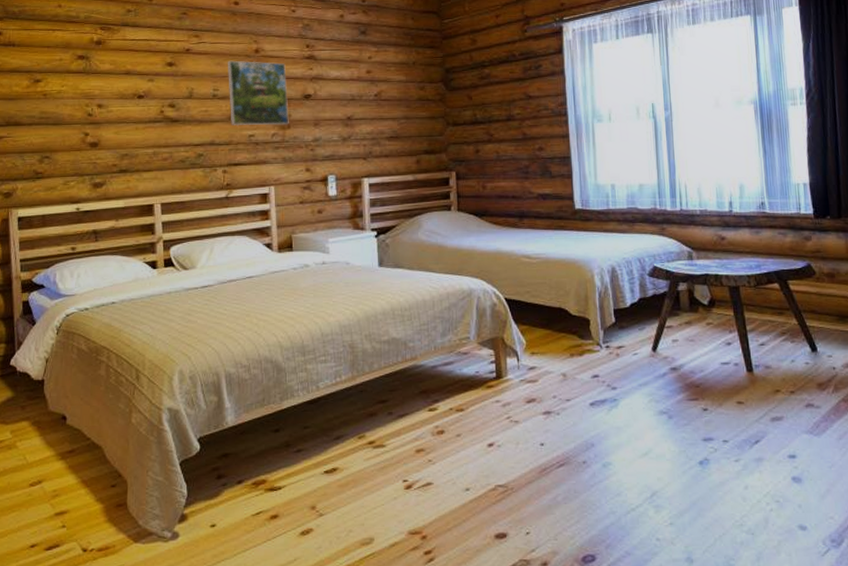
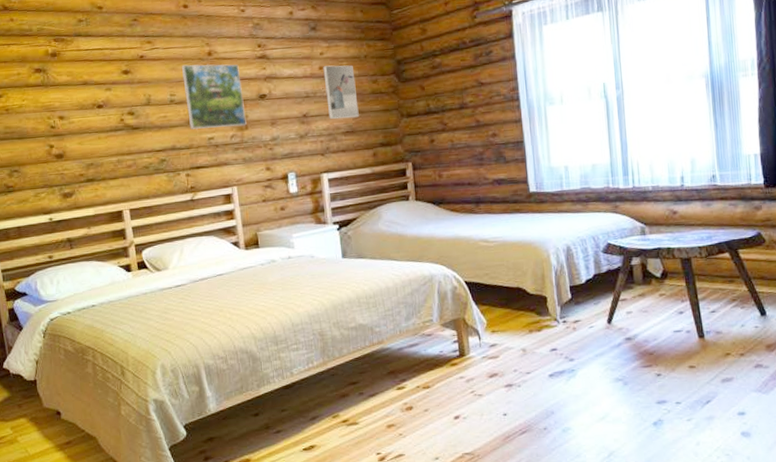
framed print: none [370,70,404,124] -> present [323,65,359,119]

